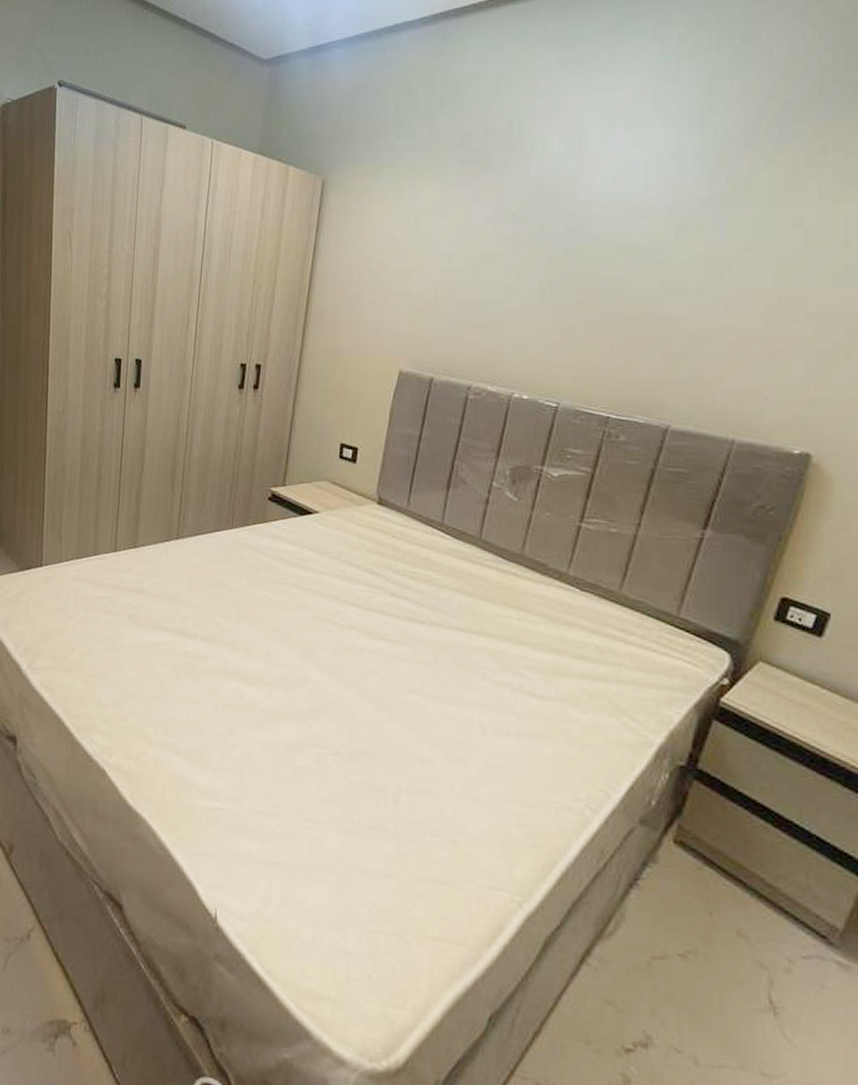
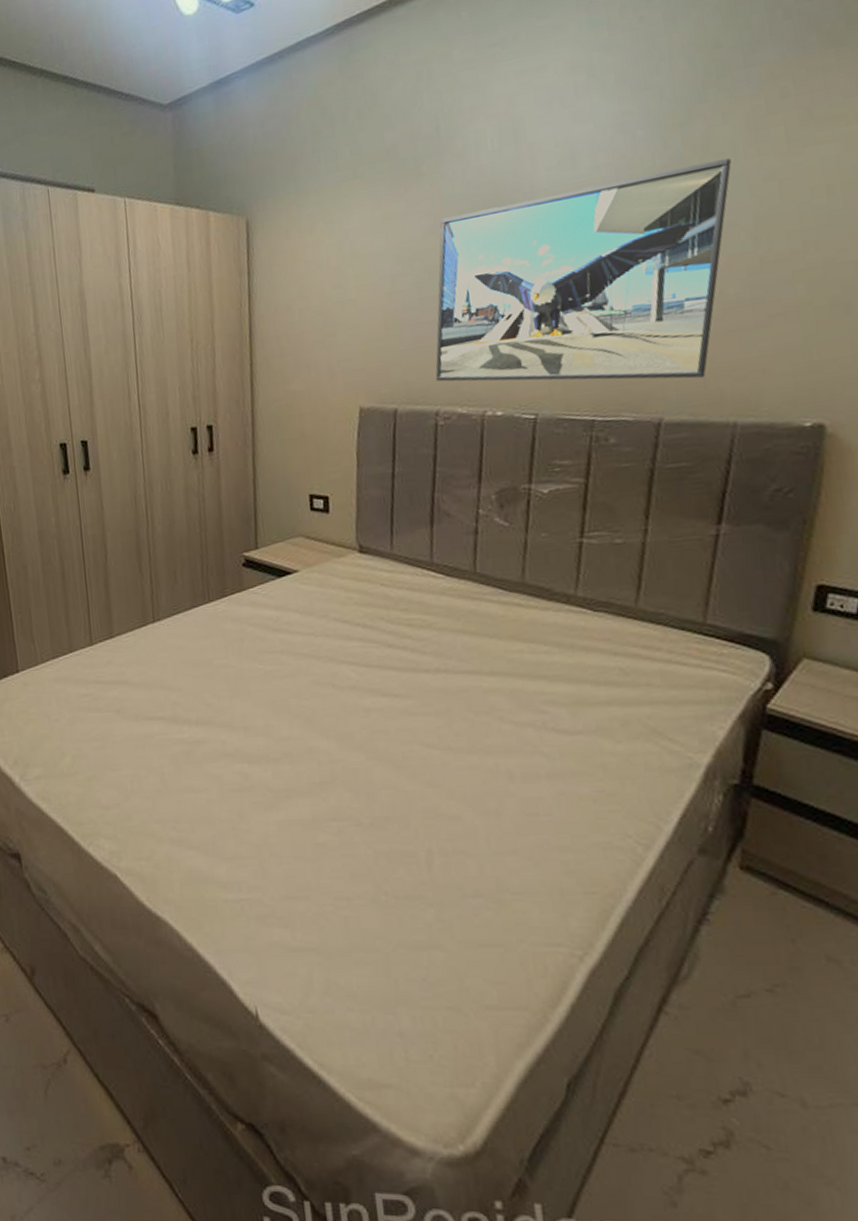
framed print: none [472,201,767,394] -> present [435,158,732,382]

